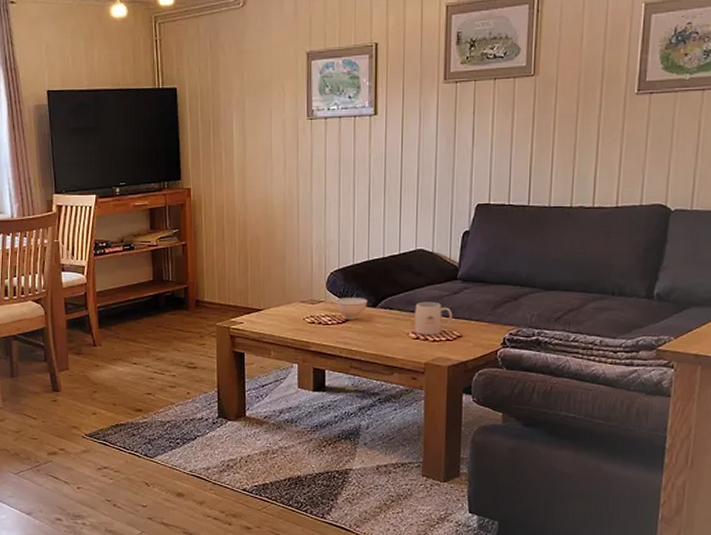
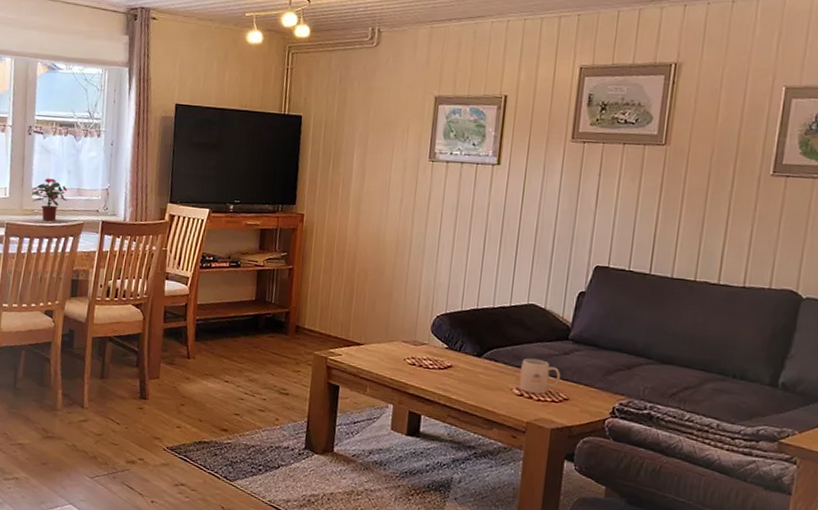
bowl: present [335,298,368,320] -> none [438,343,473,368]

